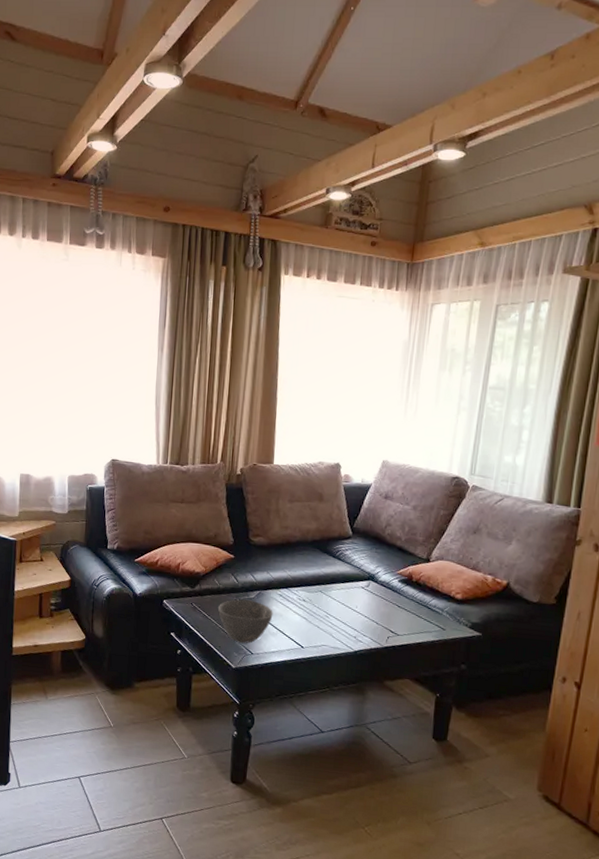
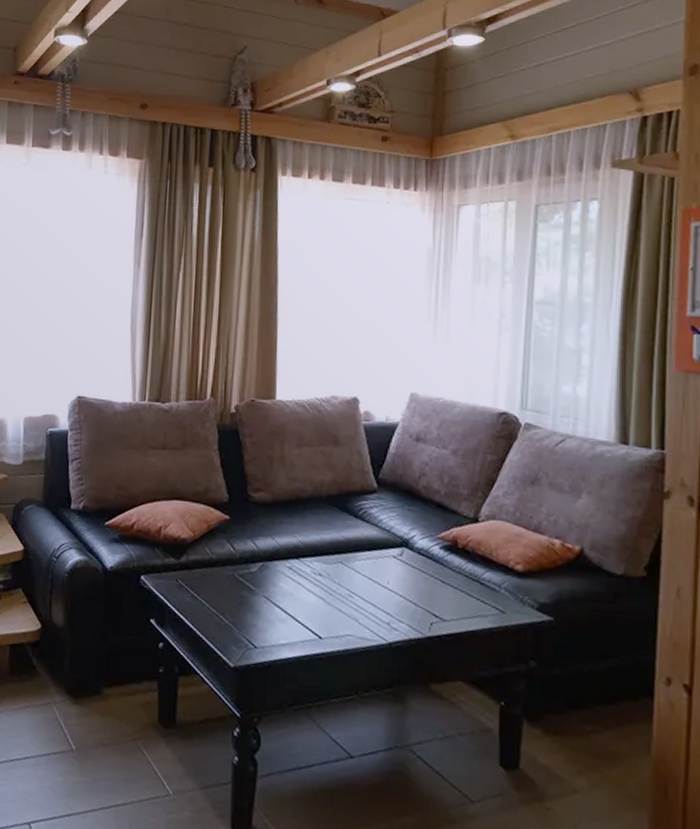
bowl: present [218,599,273,643] -> none [211,573,281,633]

